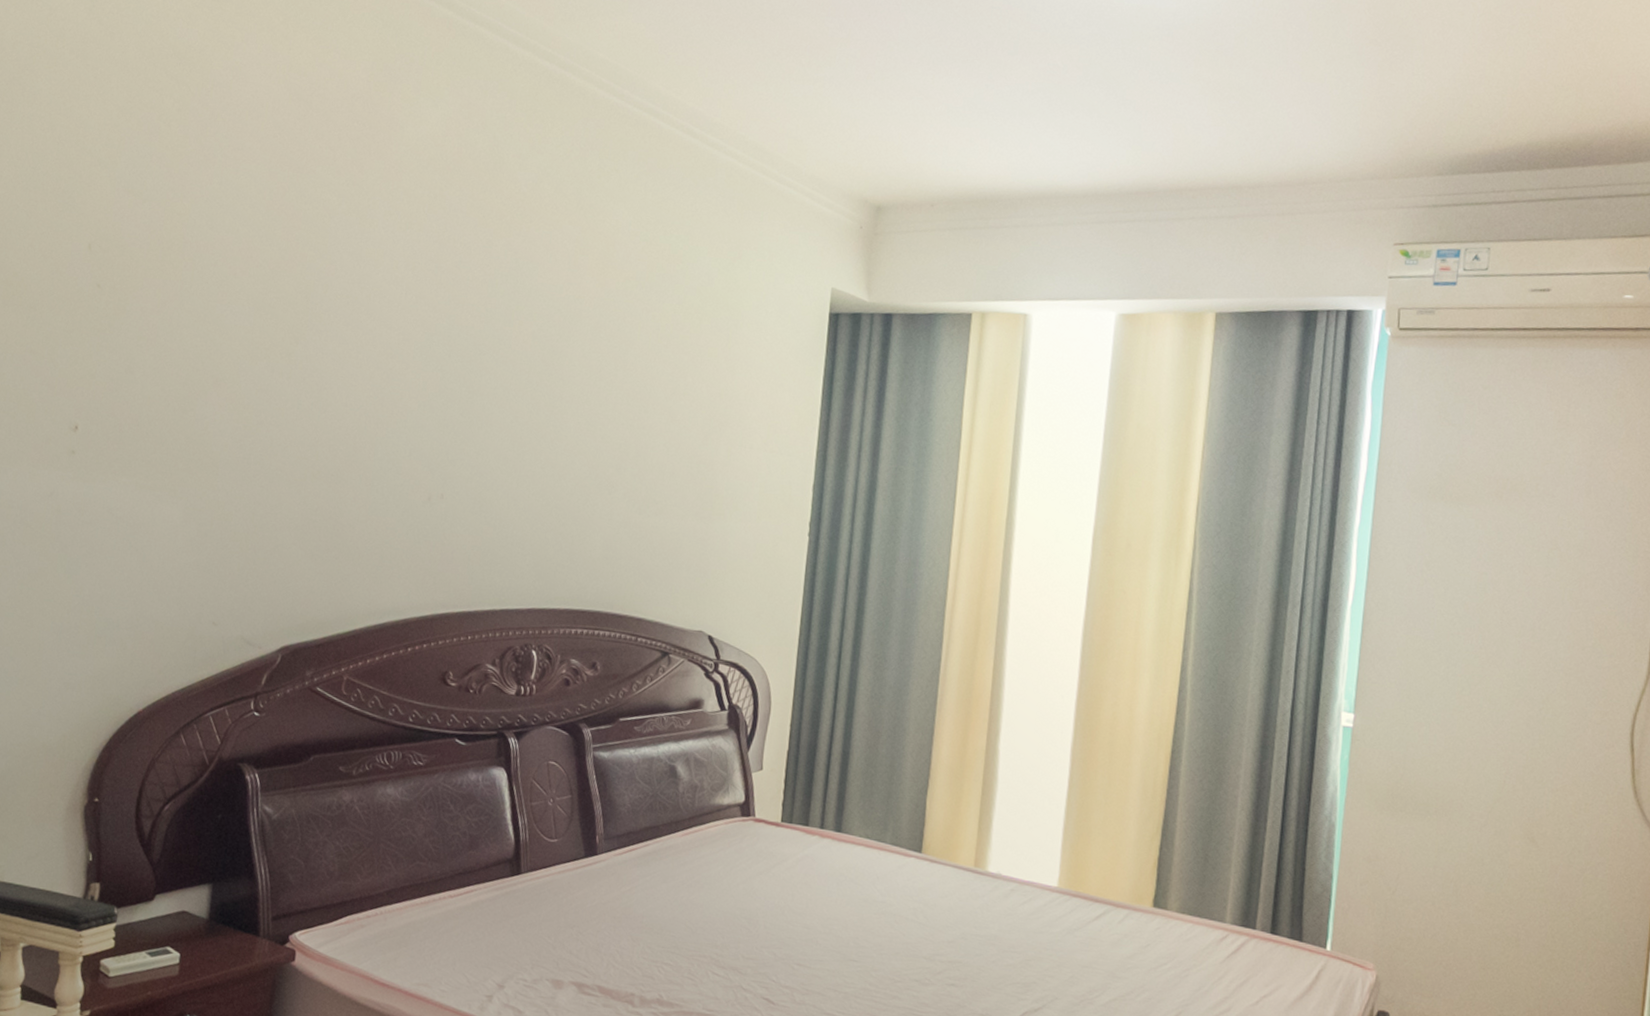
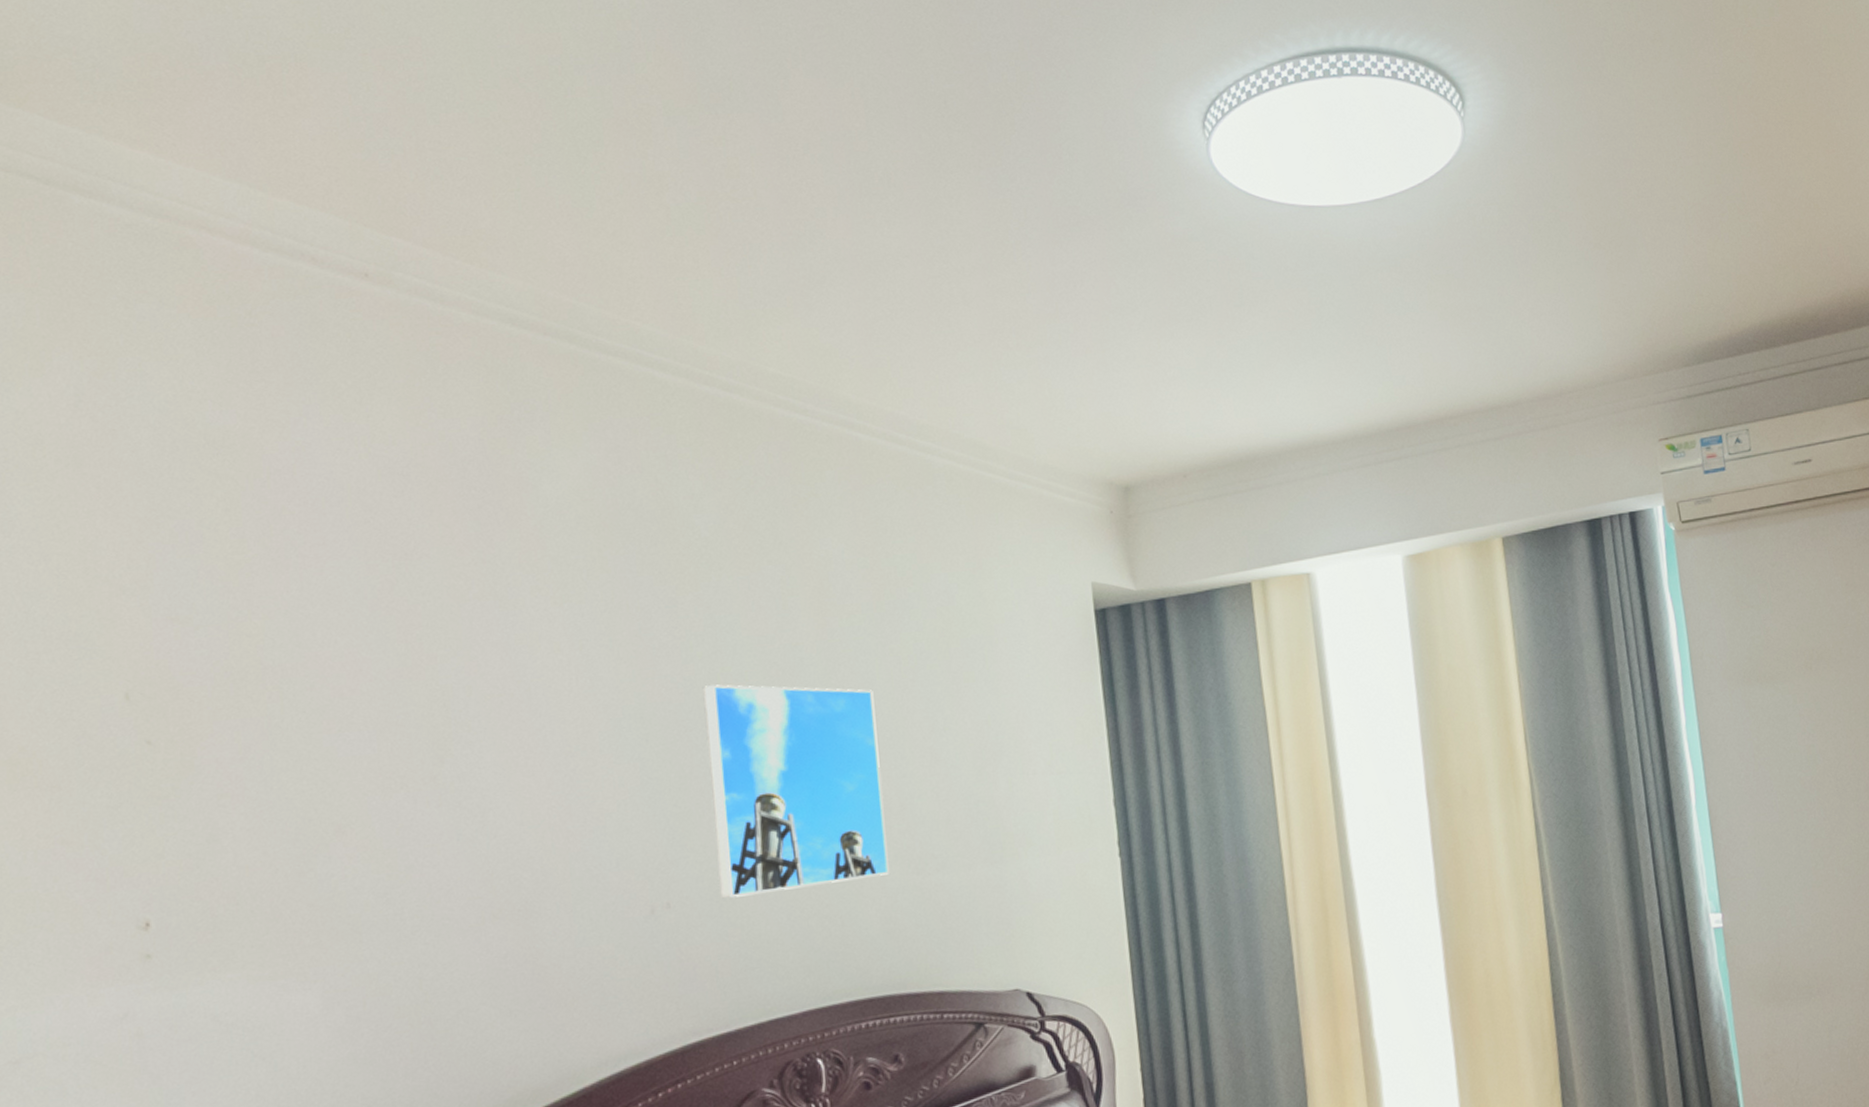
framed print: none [482,319,632,509] -> present [702,684,889,899]

